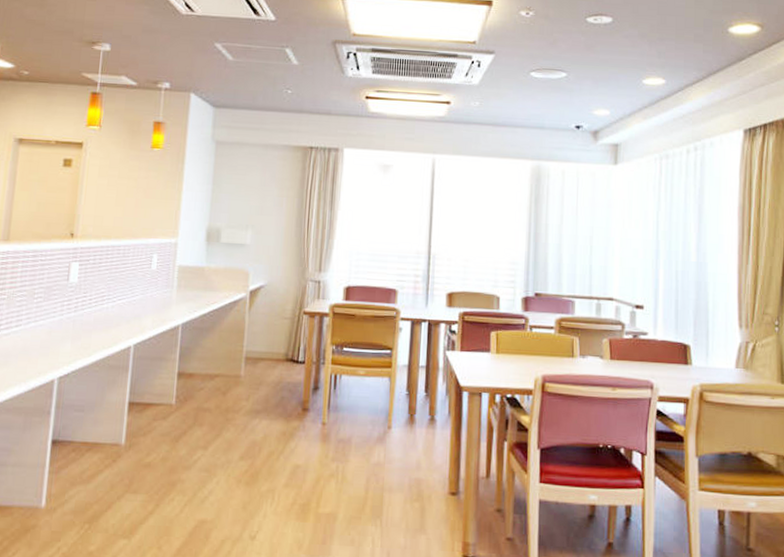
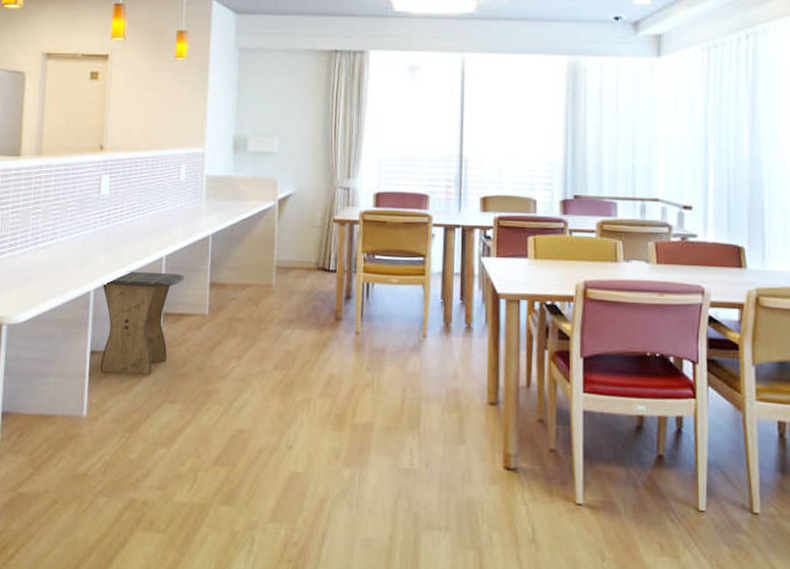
stool: none [61,359,152,465] -> present [100,271,185,375]

